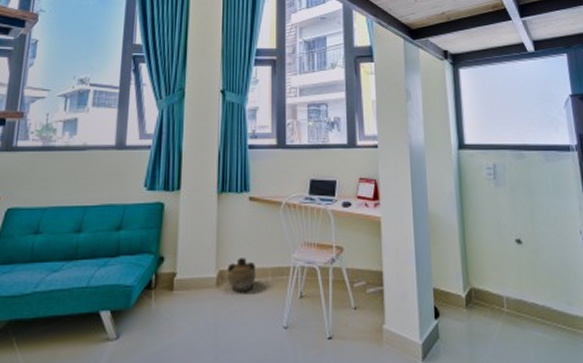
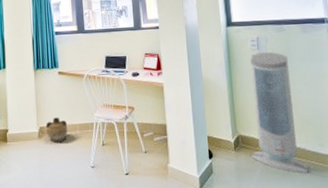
air purifier: none [485,182,556,340] -> present [250,51,310,174]

